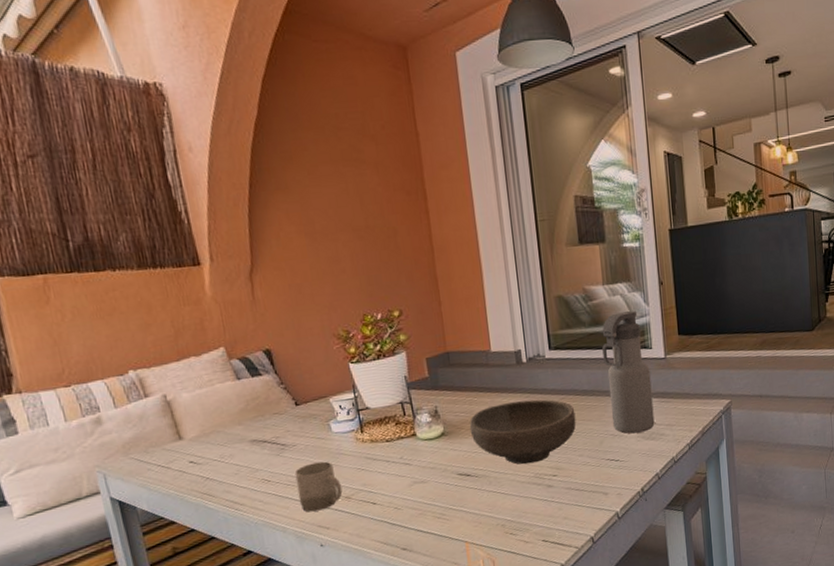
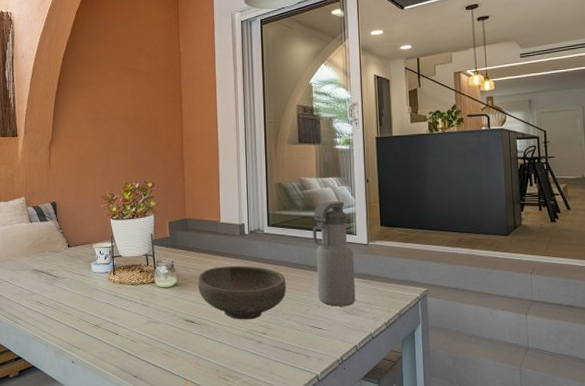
cup: present [294,461,343,512] -> none [60,294,94,333]

